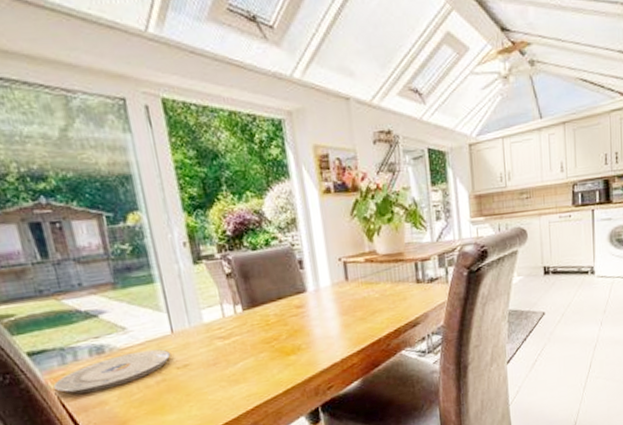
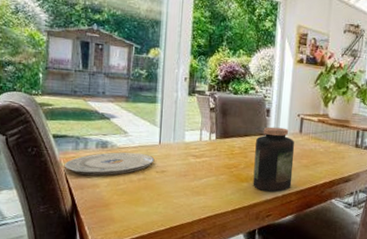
jar: none [294,278,350,361] -> present [253,126,295,192]

